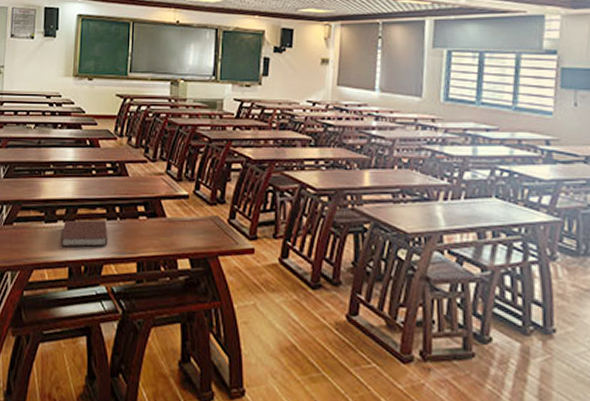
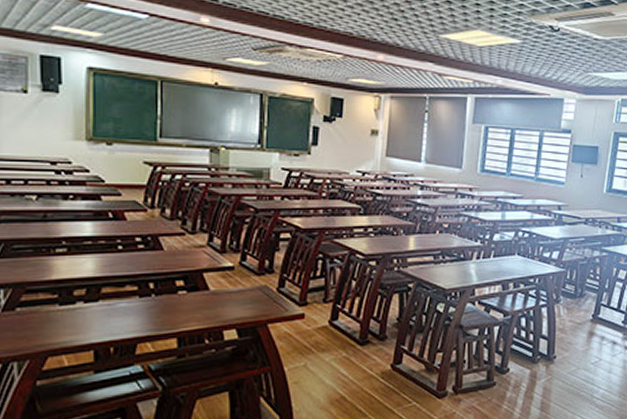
notebook: present [61,220,108,247] -> none [83,298,142,330]

